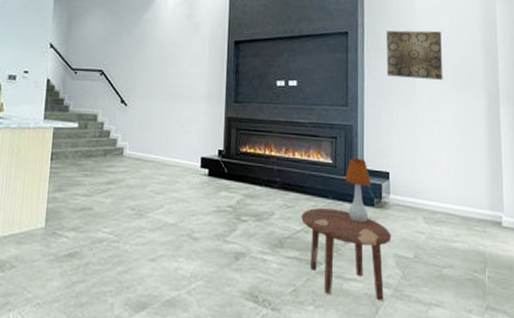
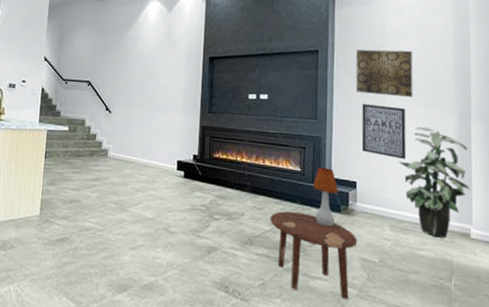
wall art: none [393,88,438,147] -> present [361,104,406,160]
indoor plant: none [430,111,501,228] -> present [398,127,470,238]

